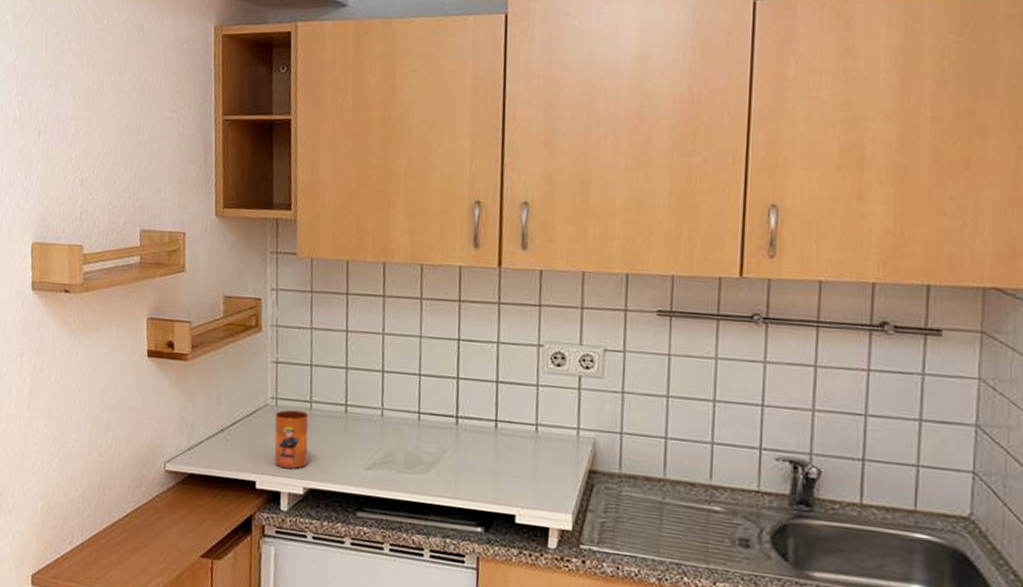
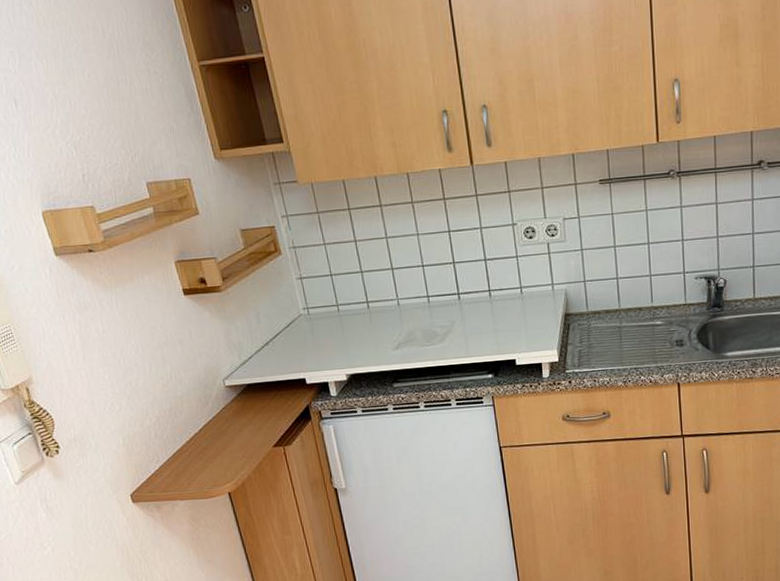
mug: present [274,409,309,470] -> none [309,314,345,364]

